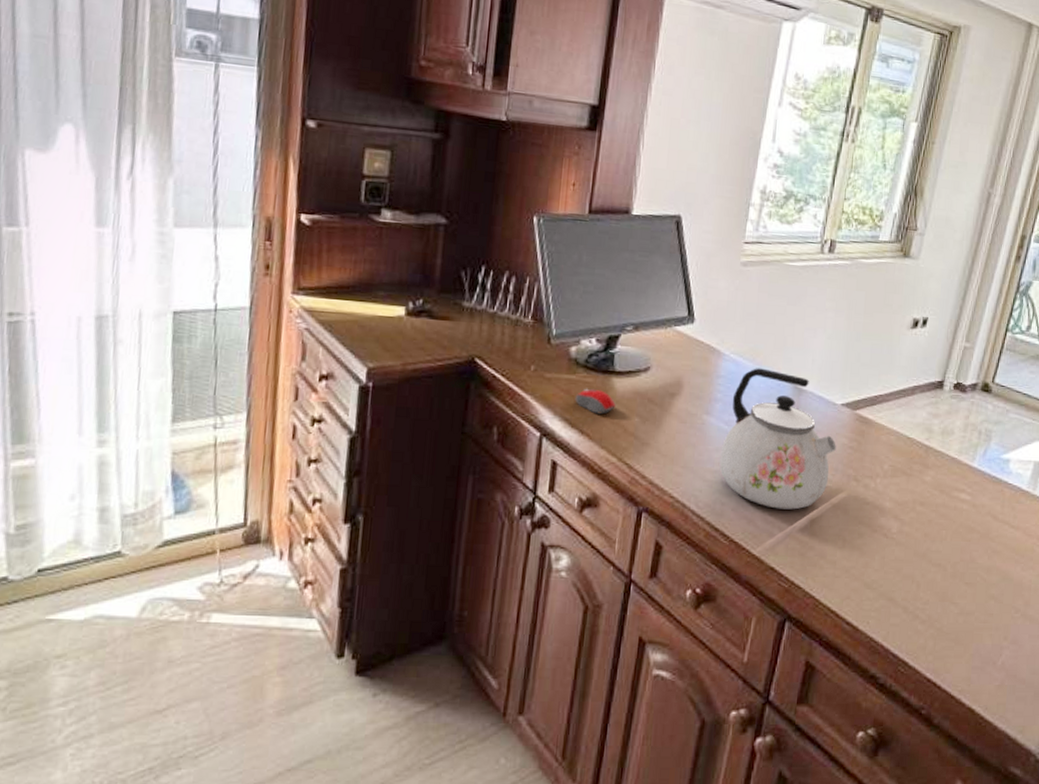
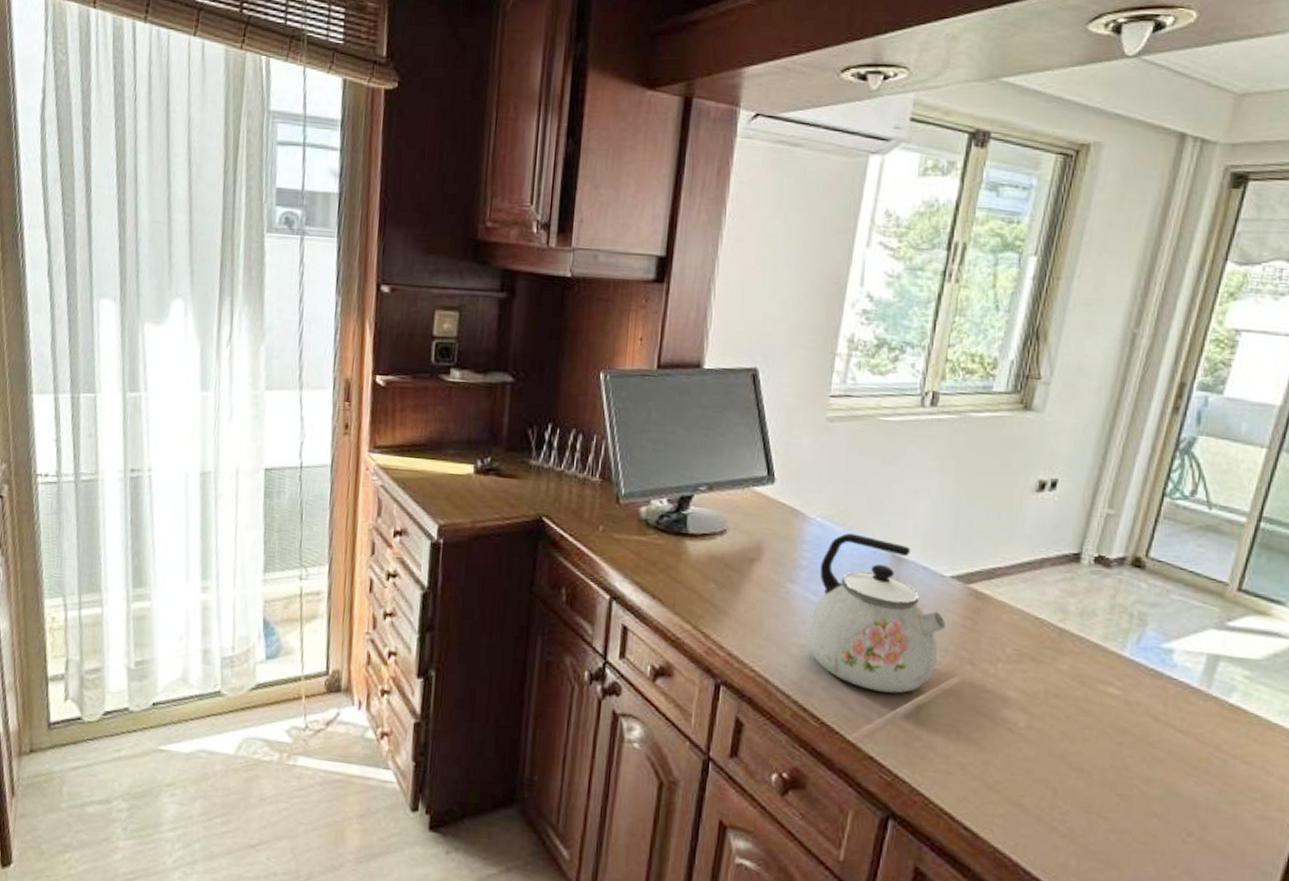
computer mouse: present [575,388,616,415] -> none [646,551,689,579]

